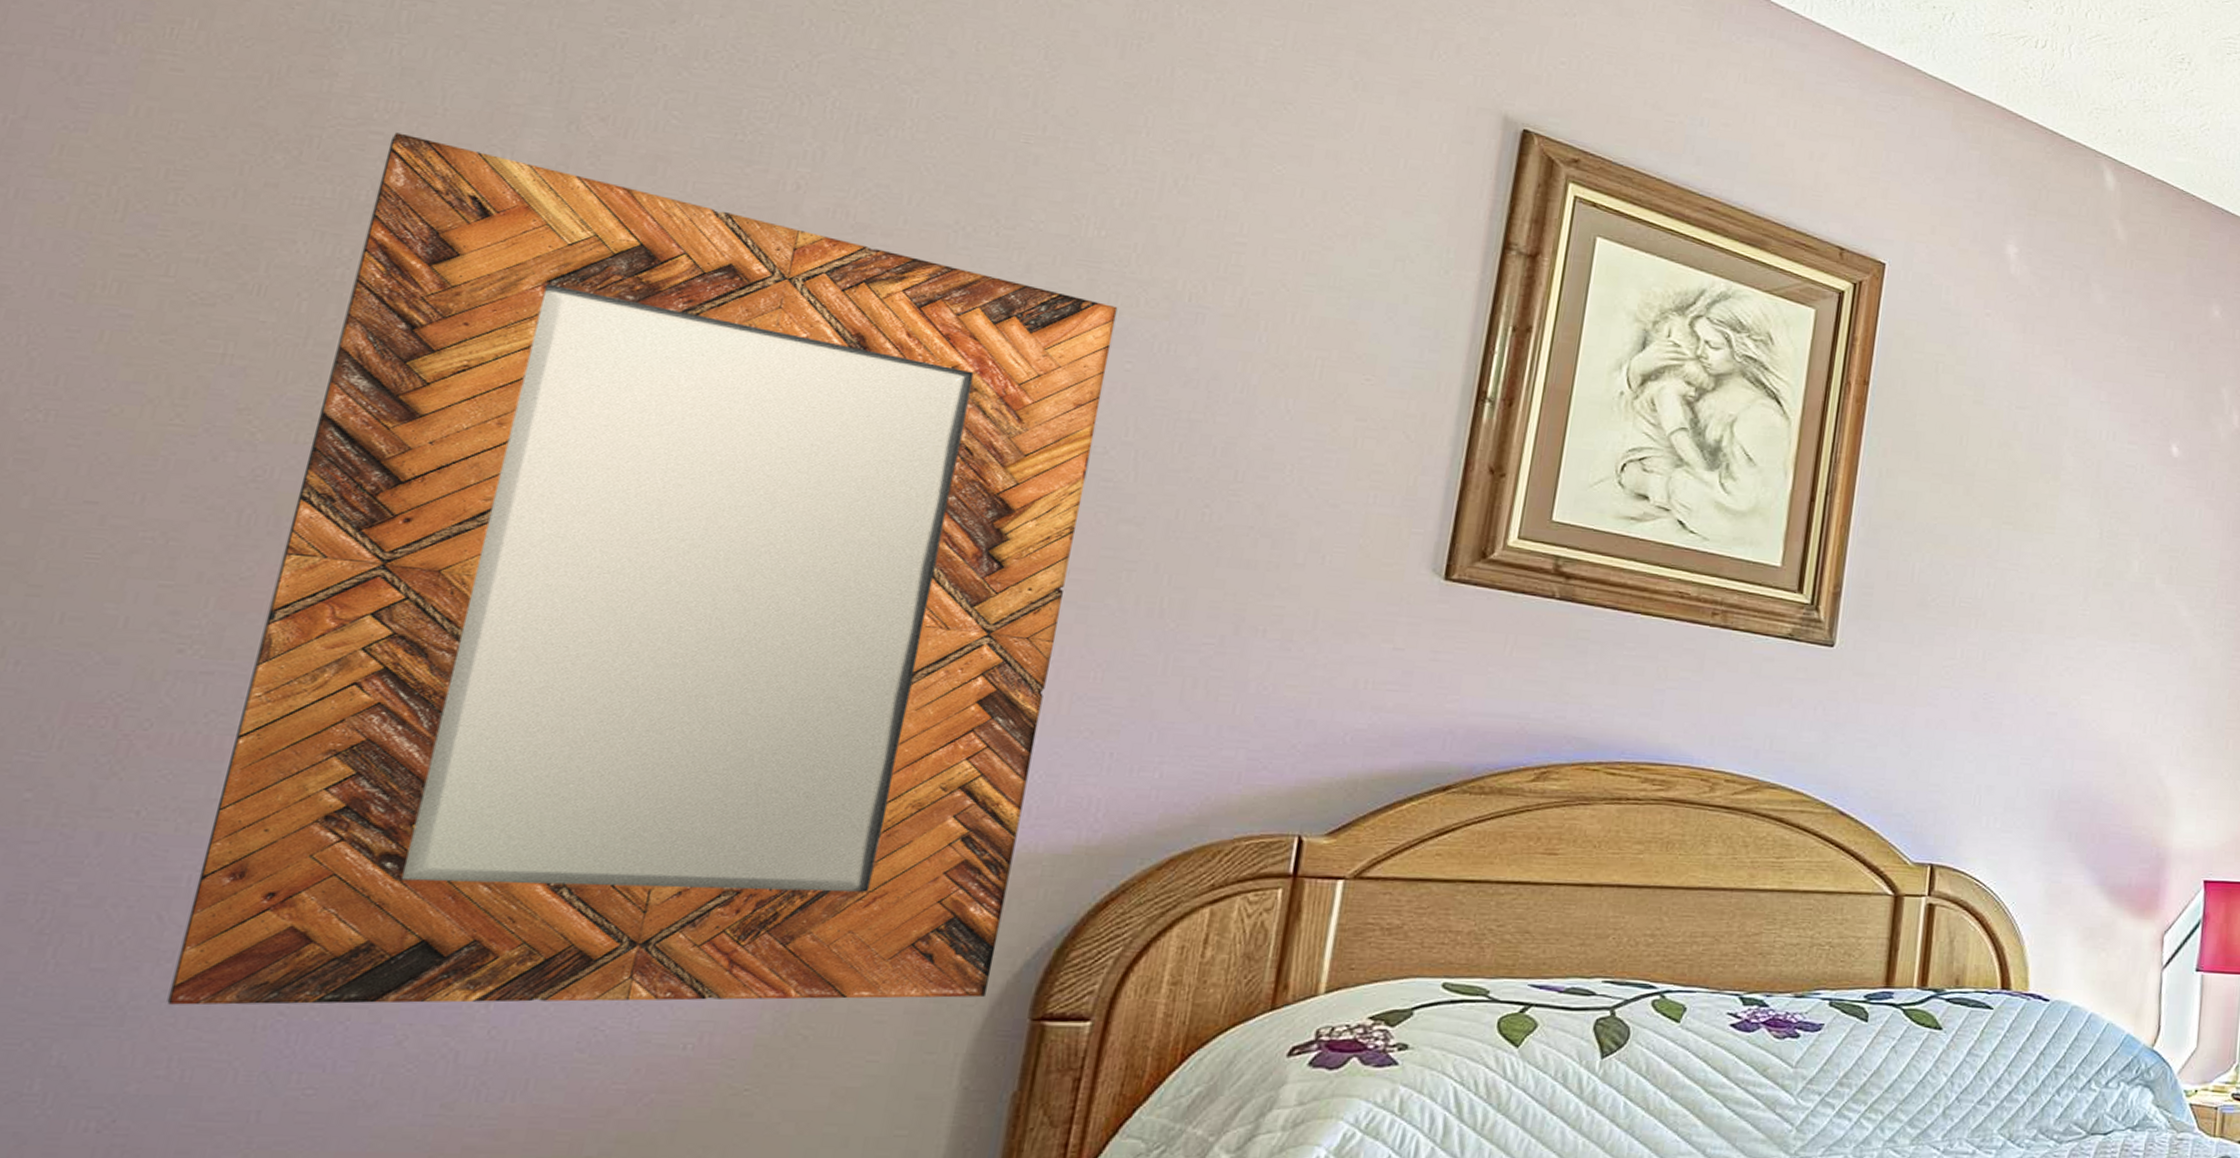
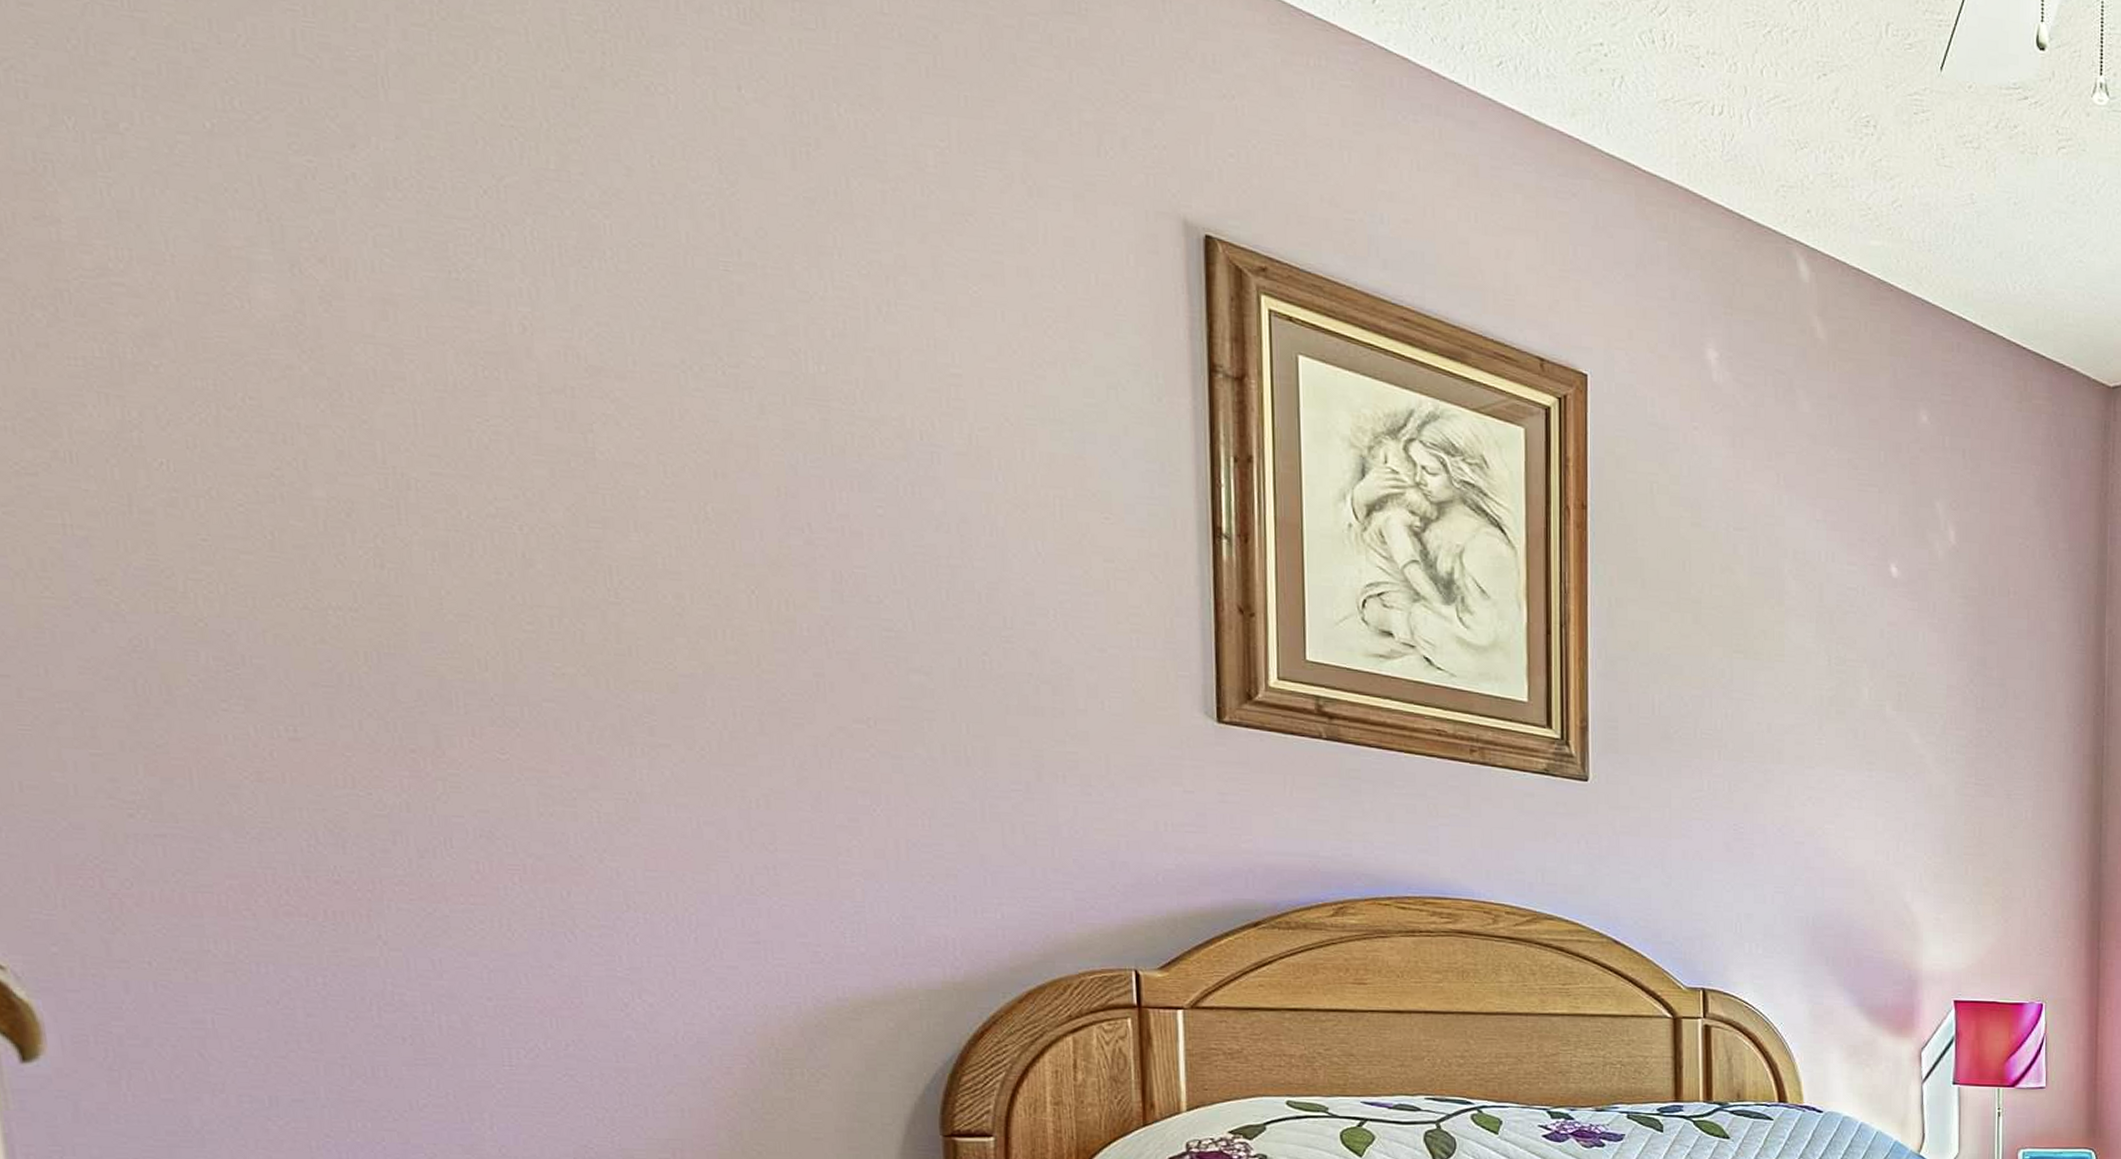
home mirror: present [167,132,1118,1005] -> none [133,283,899,1130]

